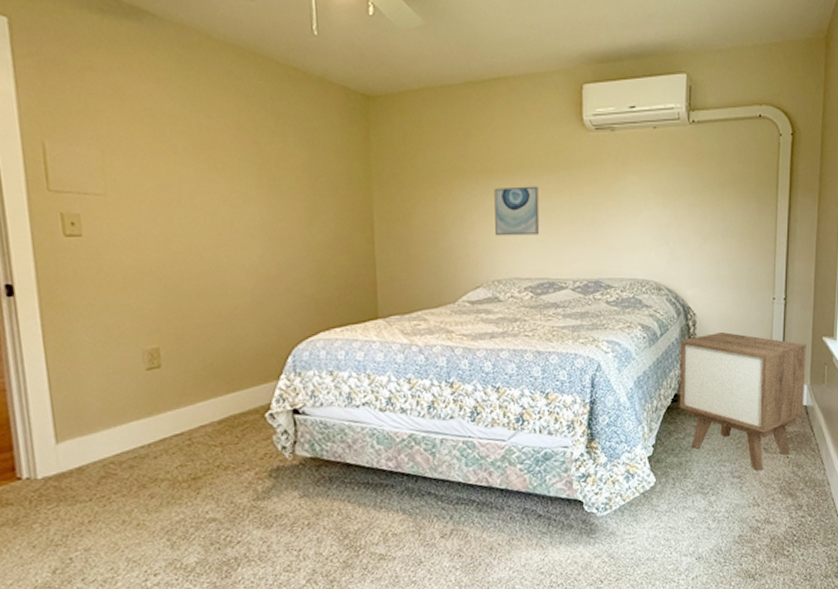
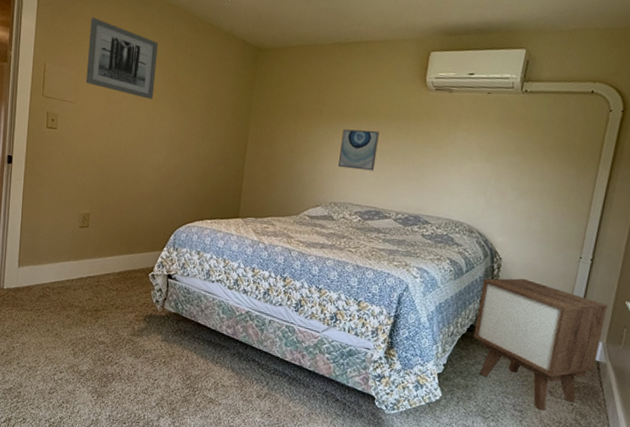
wall art: none [108,69,229,178] -> present [85,17,158,99]

